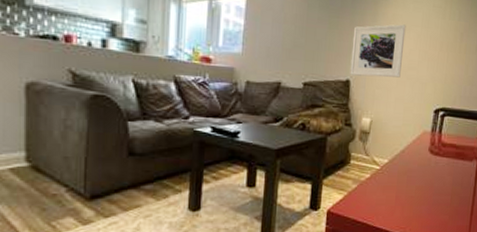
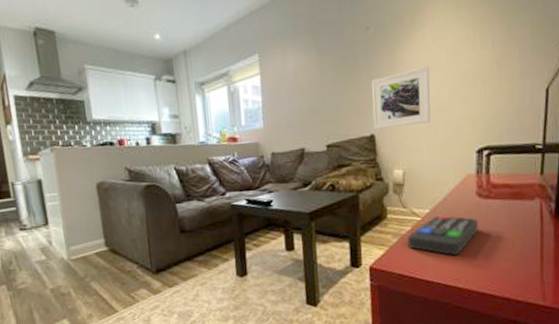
remote control: none [365,166,427,206] -> present [408,215,480,256]

